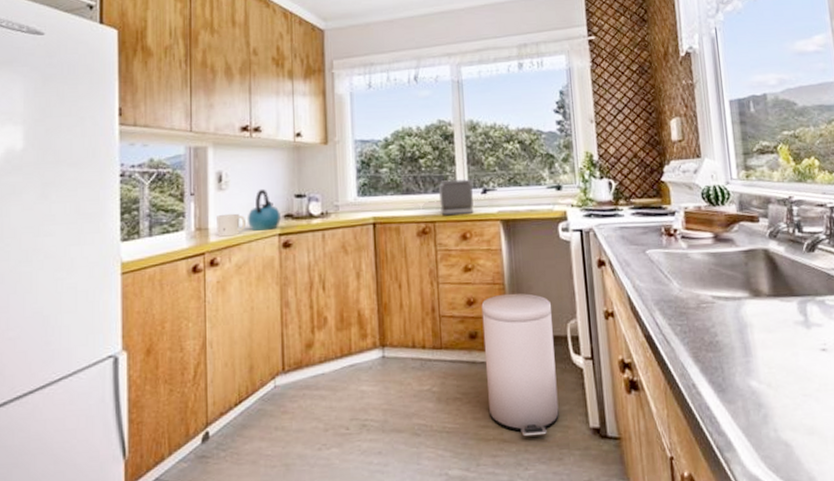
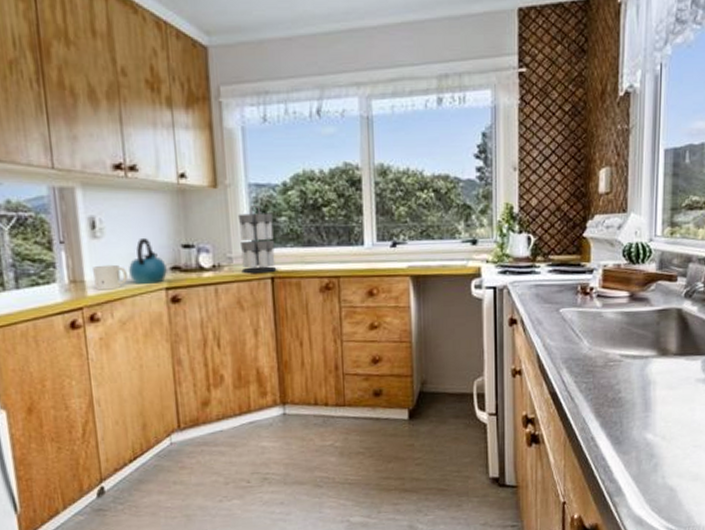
spice rack: none [344,158,379,221] -> present [237,204,277,274]
toaster: present [438,179,474,216] -> none [343,231,382,271]
pedal bin: present [481,293,559,437] -> none [387,351,460,487]

